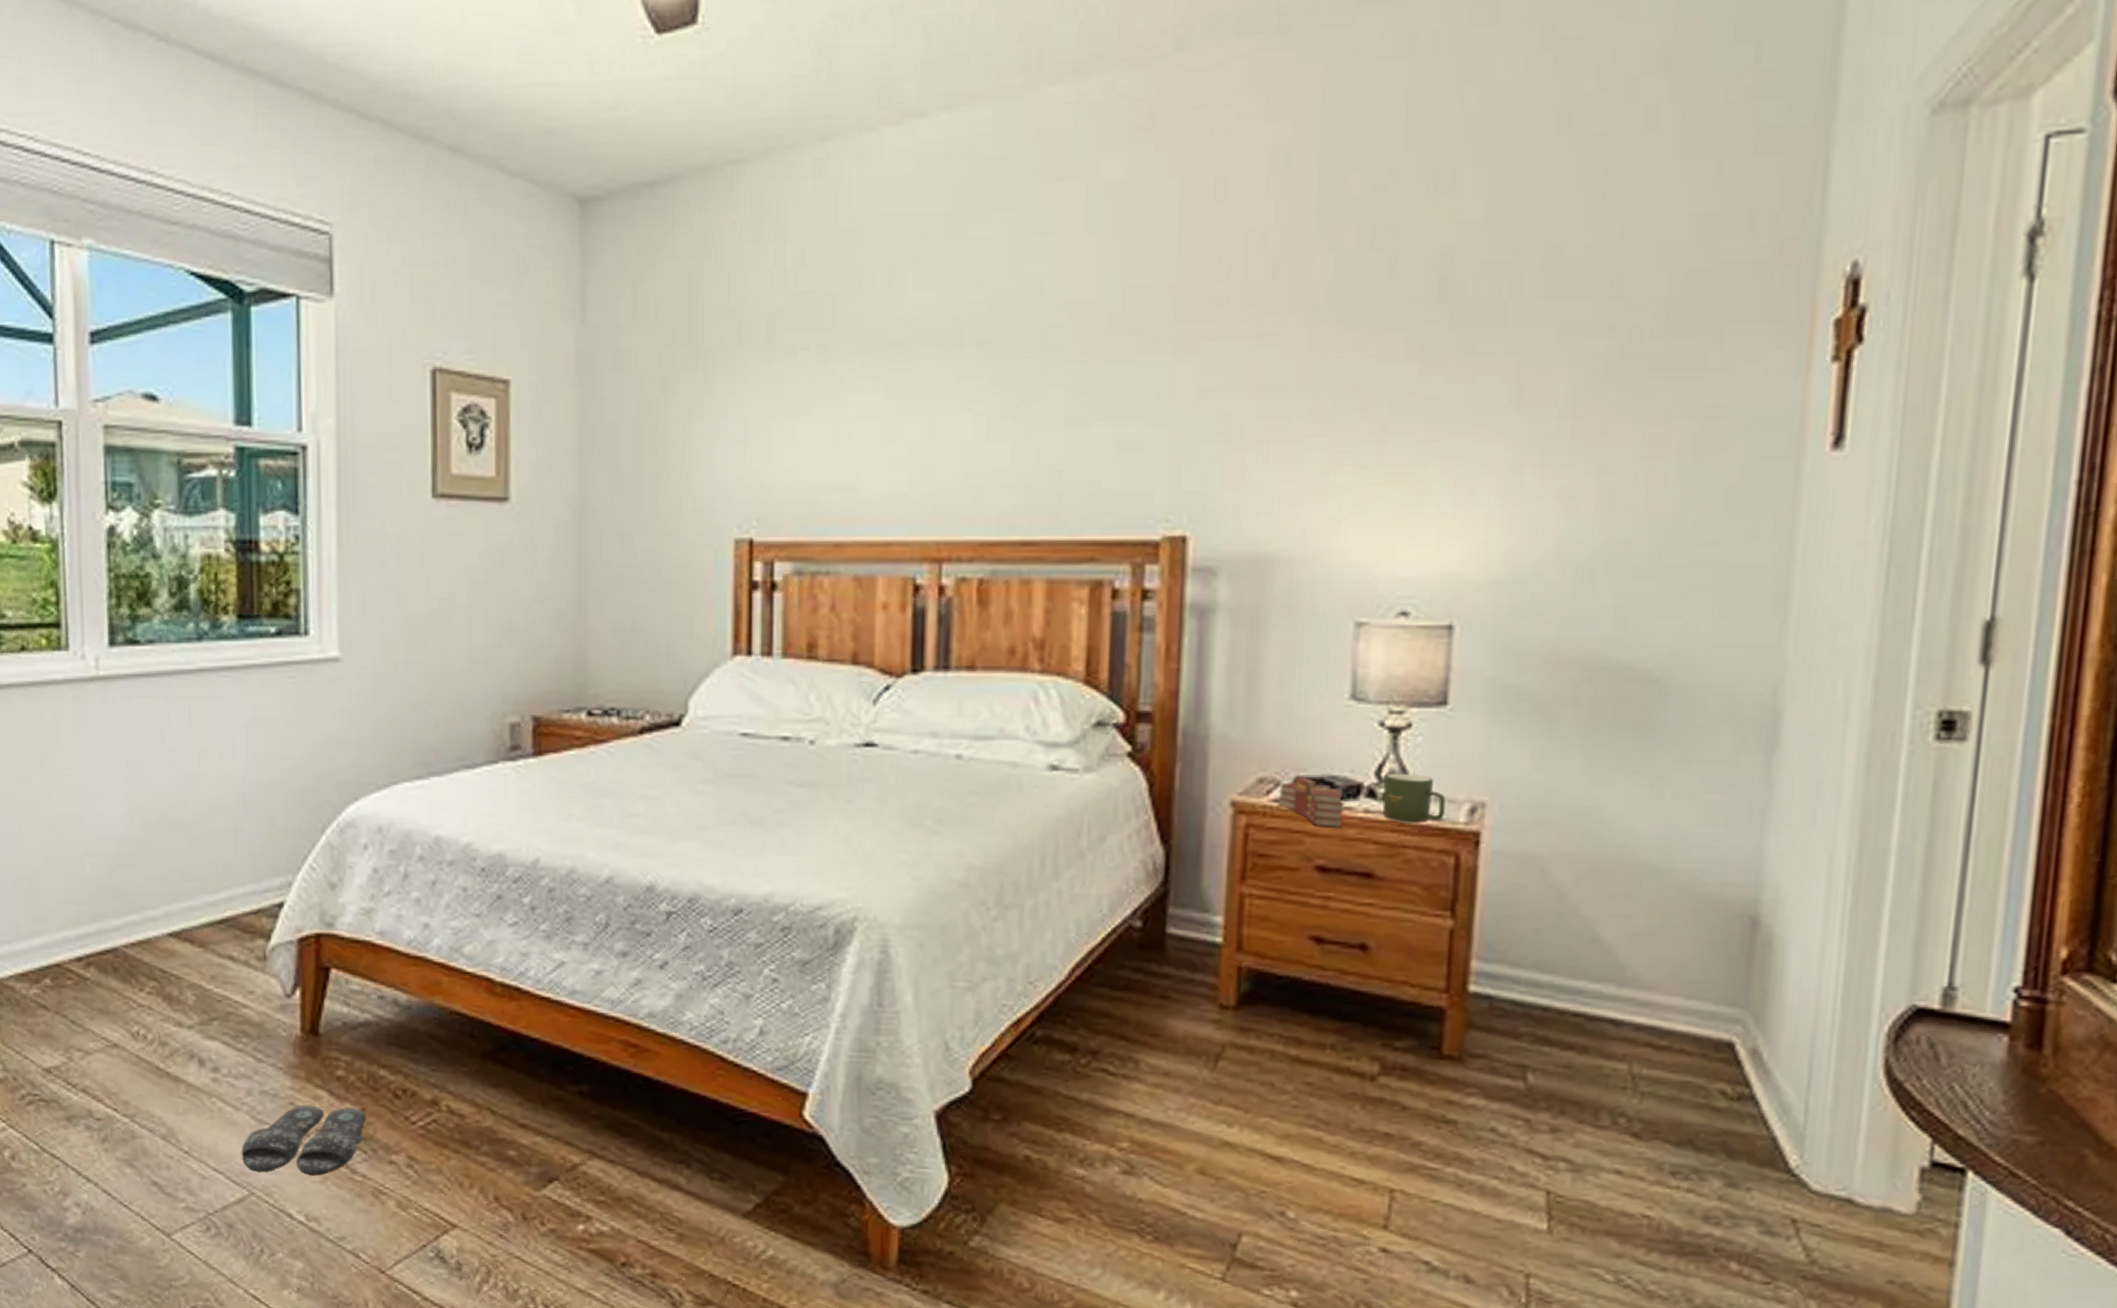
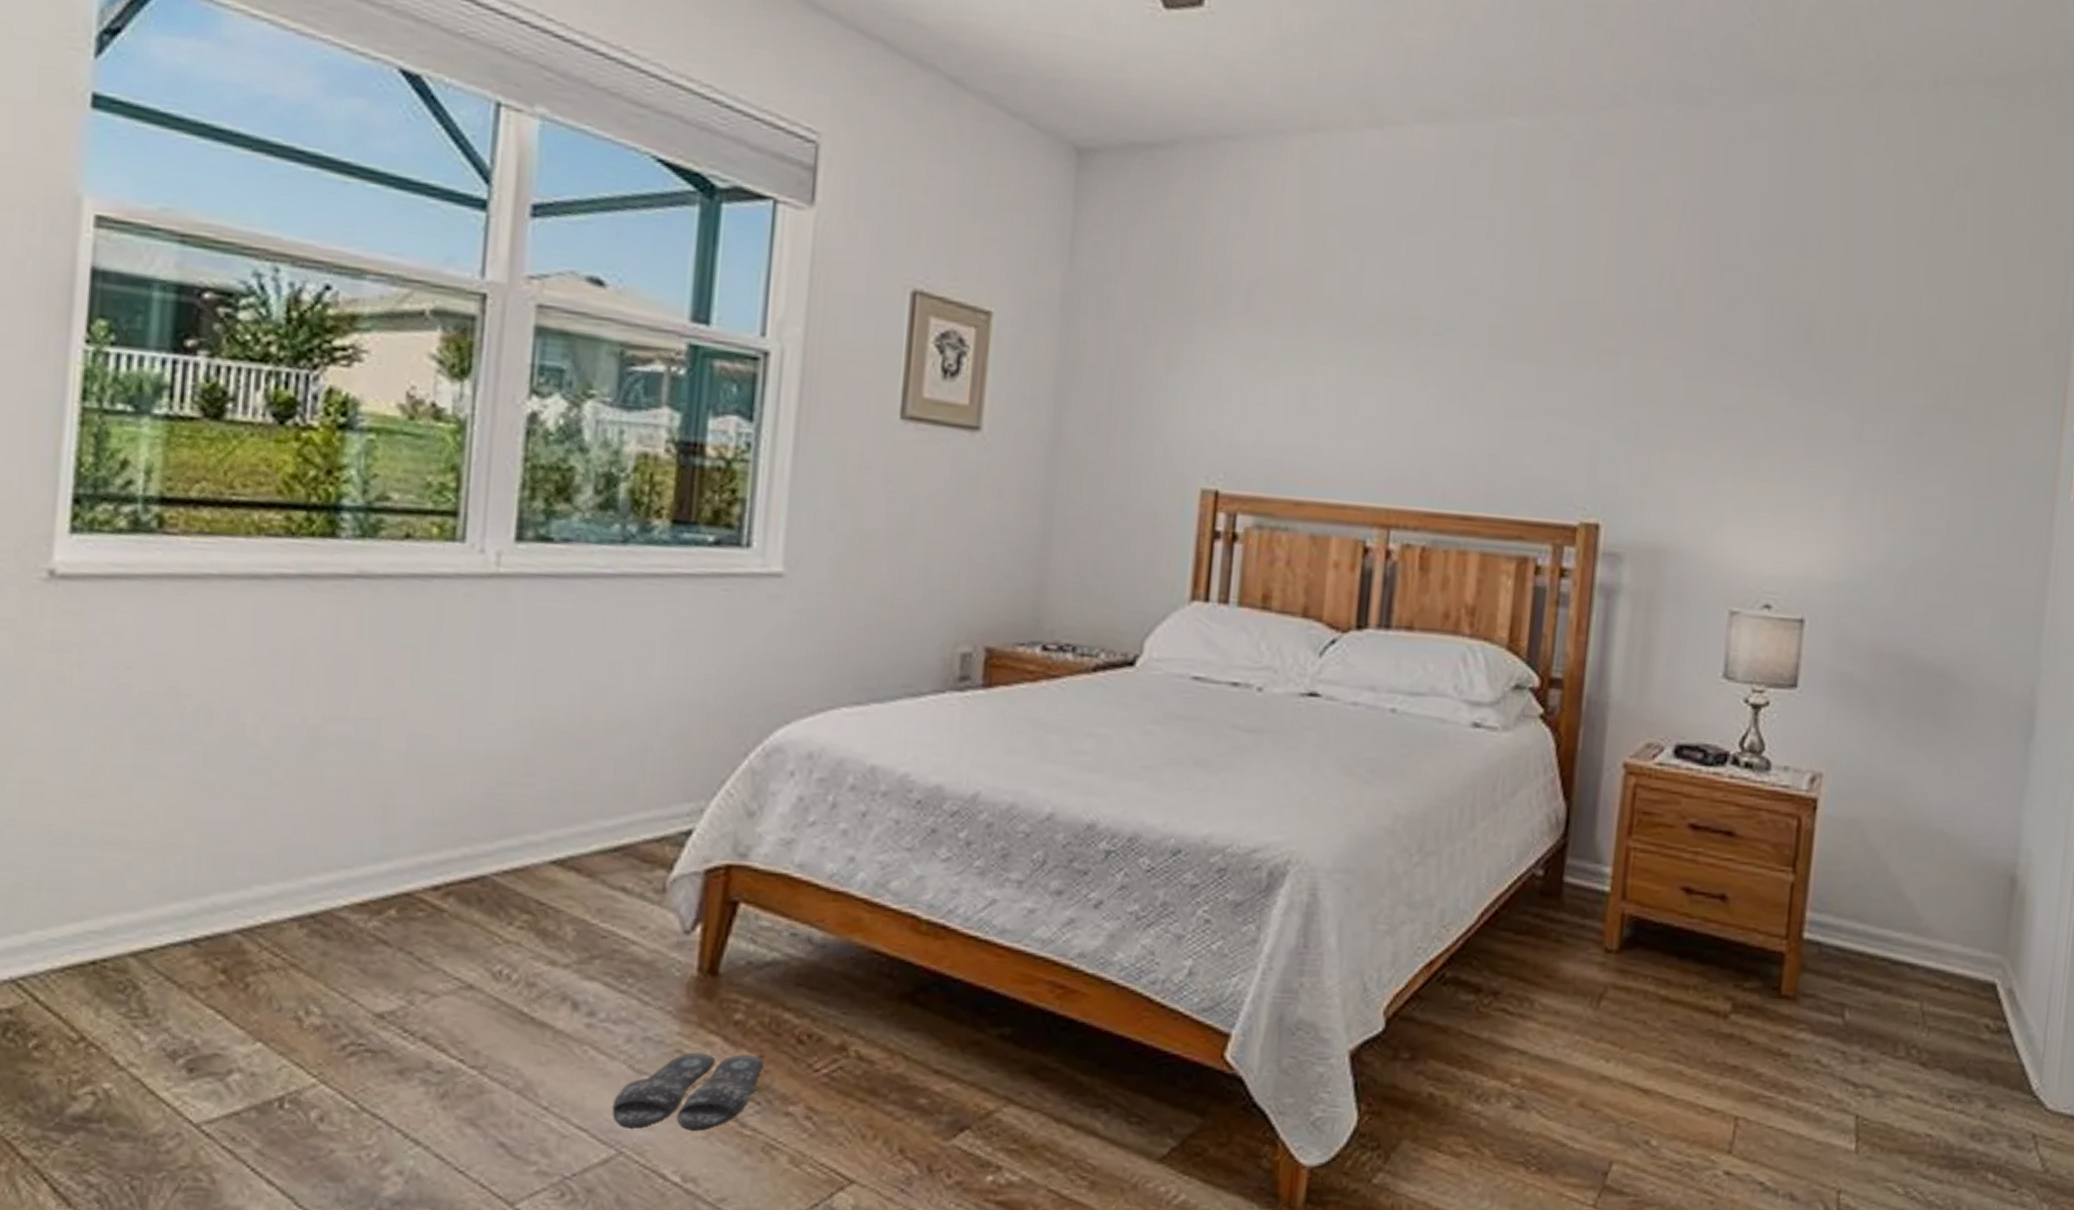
book: present [1277,776,1345,828] -> none [1660,743,1715,791]
mug: present [1382,773,1446,825] -> none [1743,744,1793,790]

